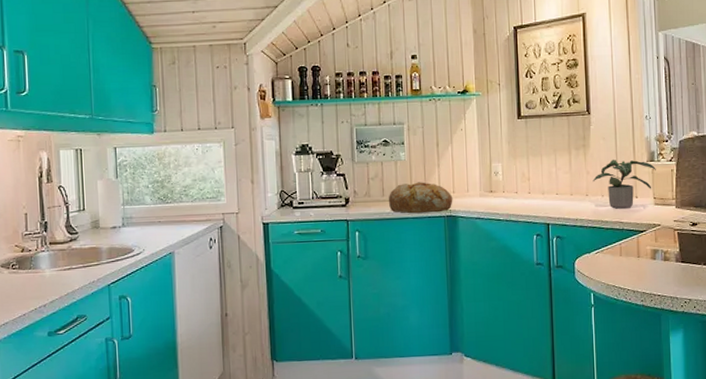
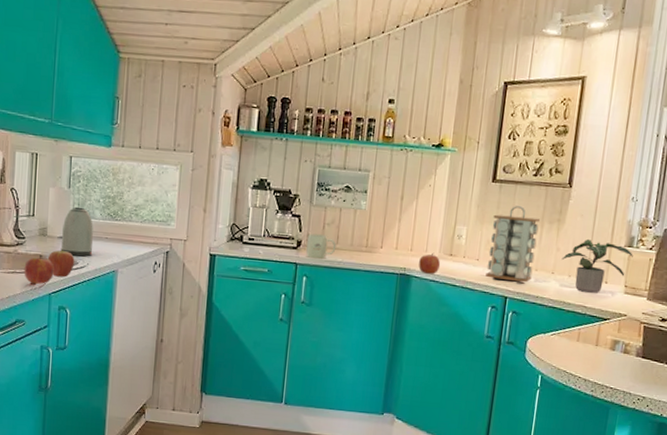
fruit: none [80,248,111,277] -> present [24,255,54,284]
fruit: none [102,238,131,267] -> present [47,248,75,278]
kettle: none [114,195,148,244] -> present [61,207,94,257]
mug: none [354,189,383,214] -> present [306,233,337,260]
bread: present [388,182,453,214] -> none [341,234,410,269]
fruit: none [463,191,483,213] -> present [419,252,441,275]
spice rack: none [524,136,569,209] -> present [485,205,540,283]

